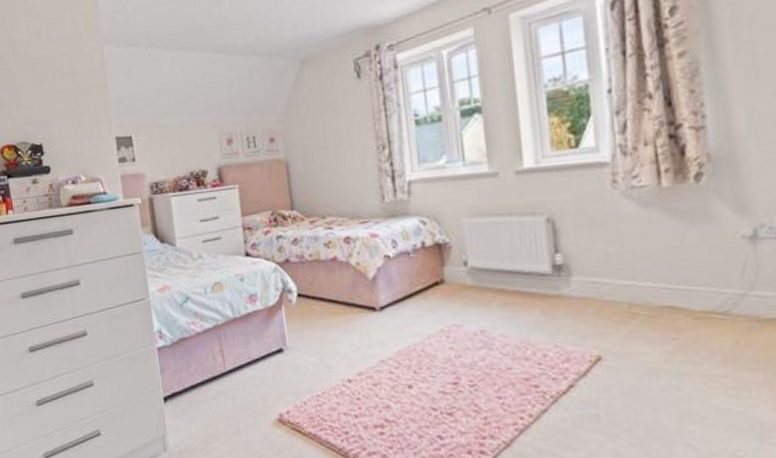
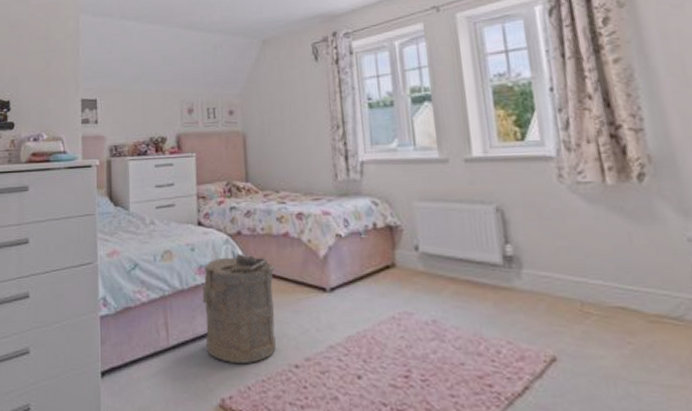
laundry hamper: none [254,280,329,383] -> present [202,254,276,365]

